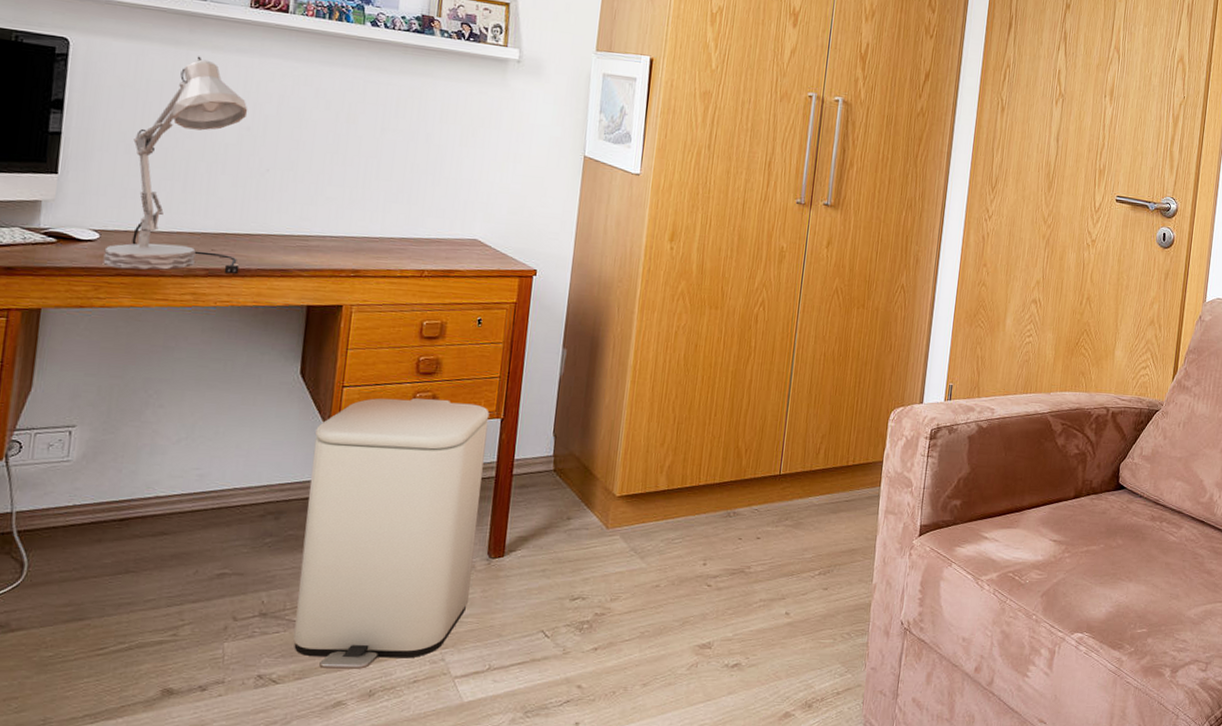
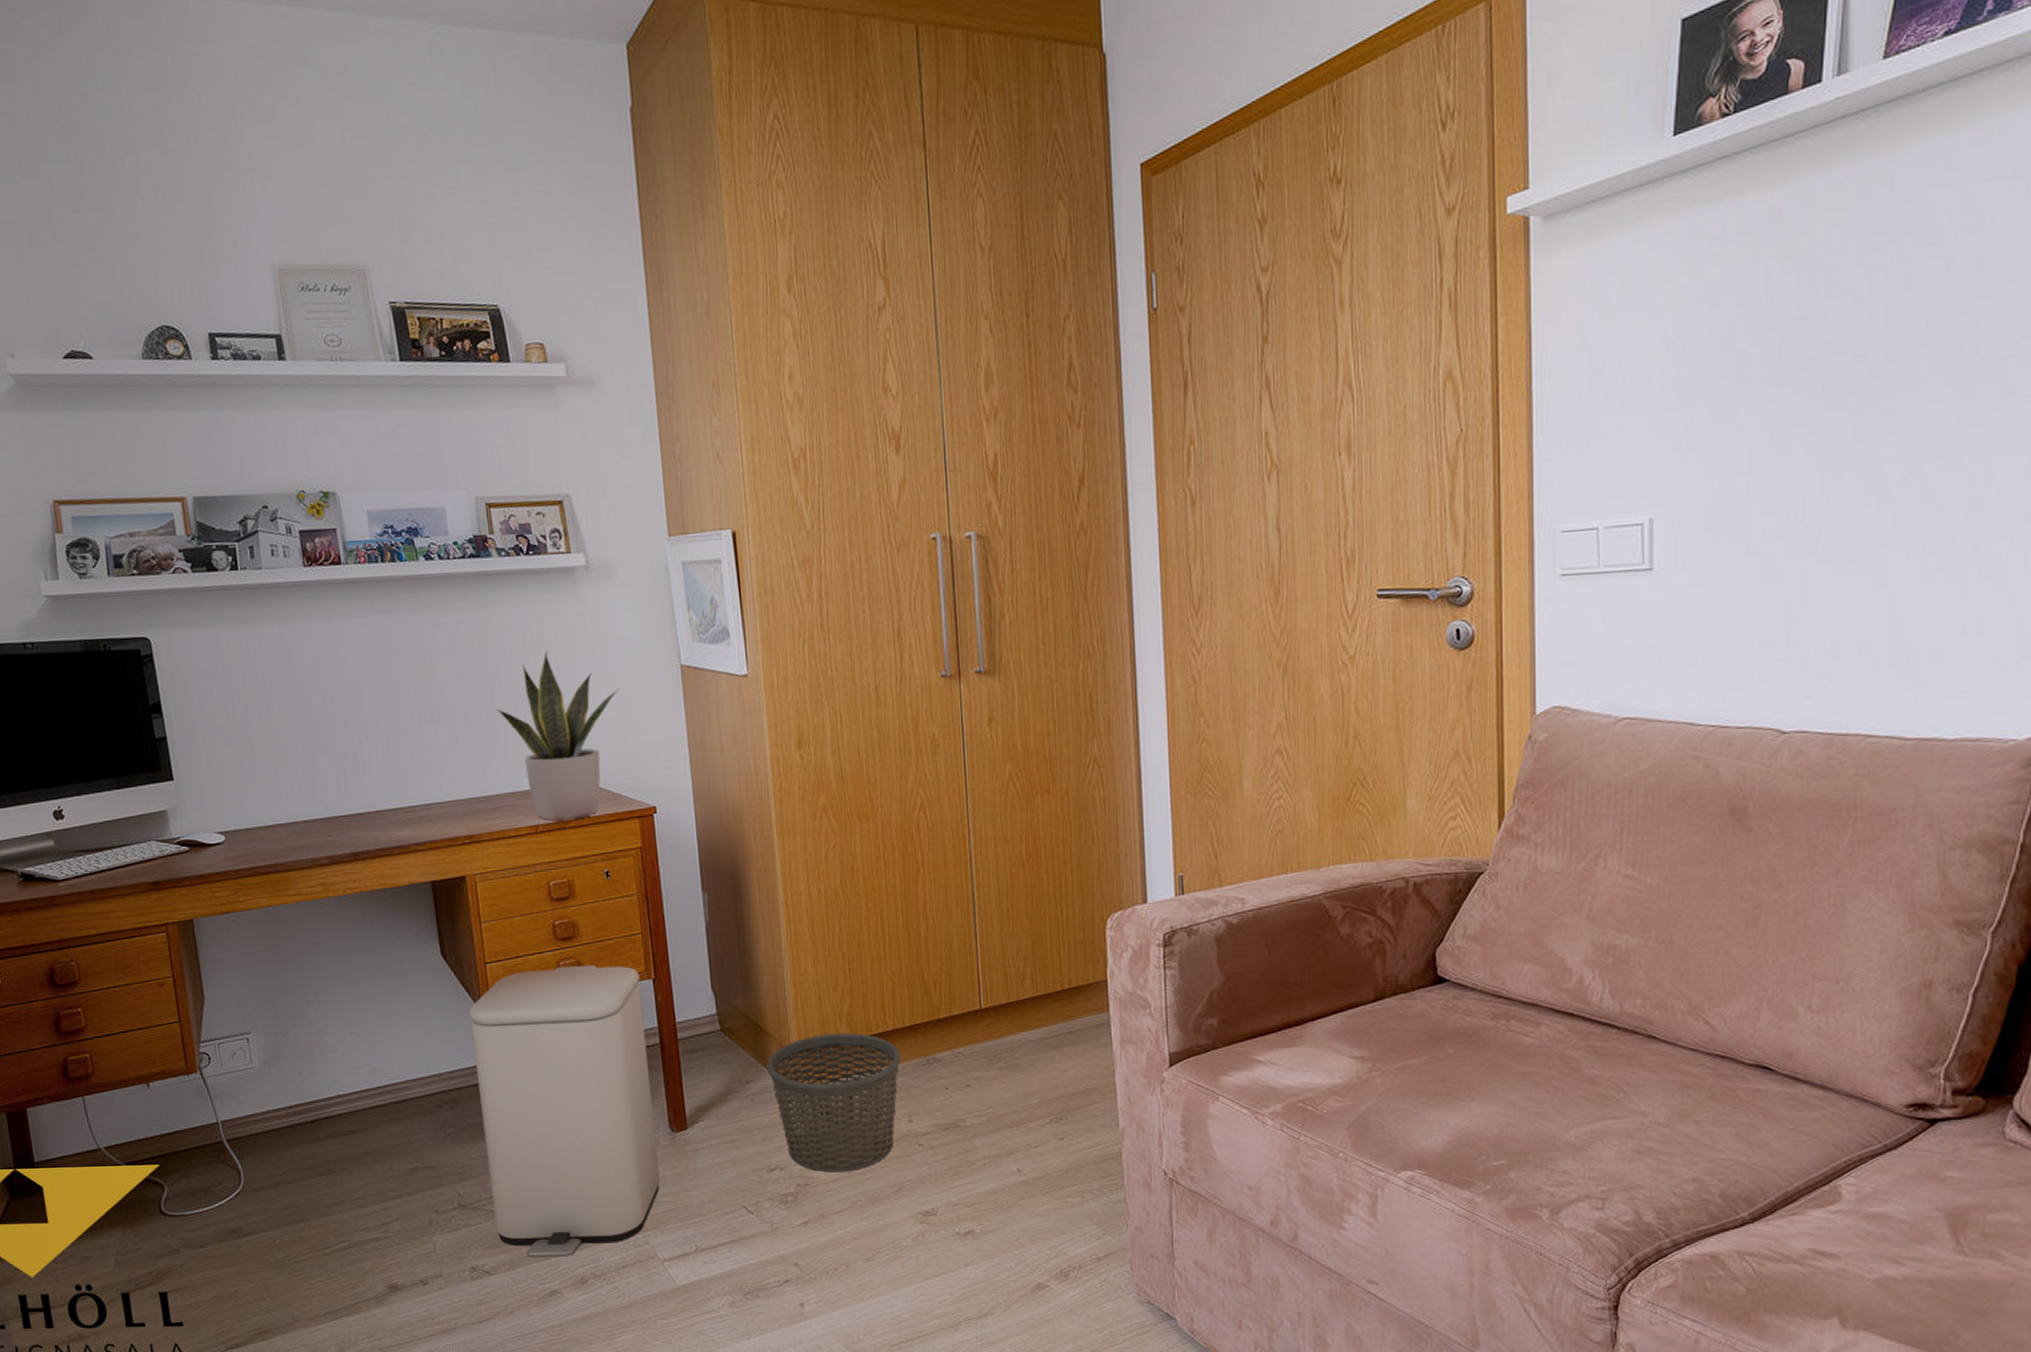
desk lamp: present [102,56,248,275] -> none [231,630,359,869]
potted plant: none [408,122,526,271] -> present [496,650,620,821]
basket: none [588,483,708,605] -> present [766,1033,902,1173]

